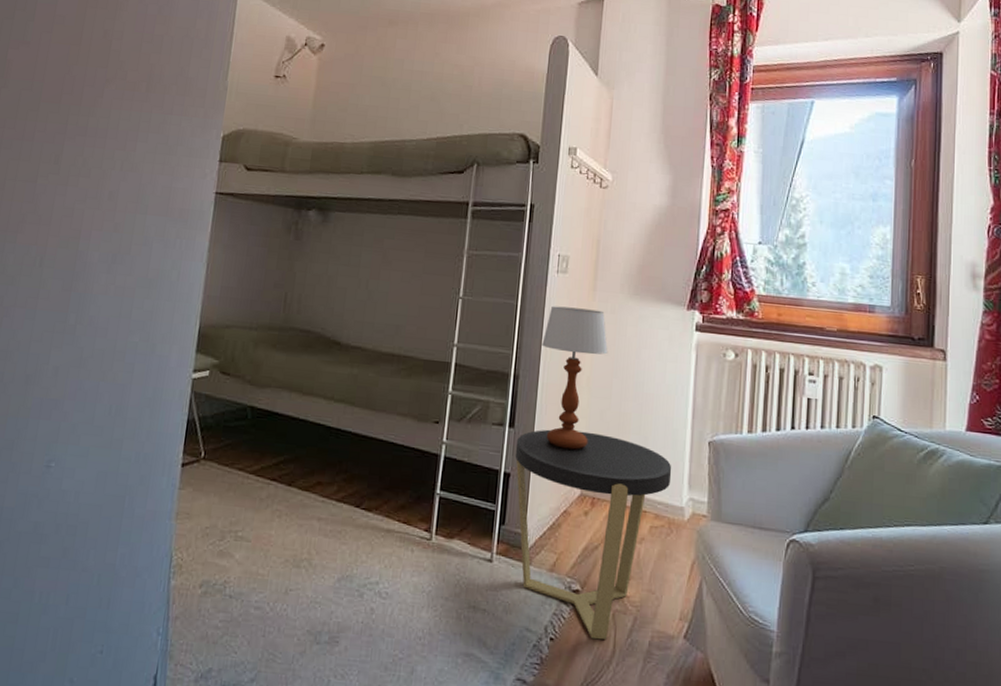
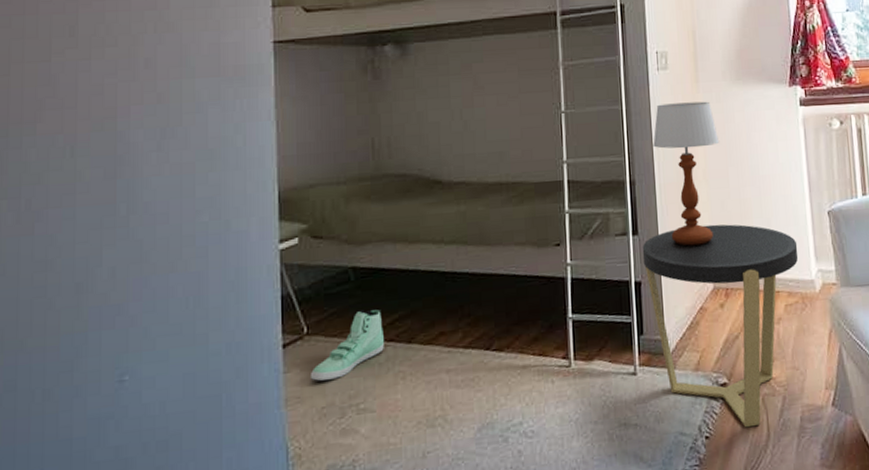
sneaker: none [200,446,270,504] -> present [309,310,384,381]

